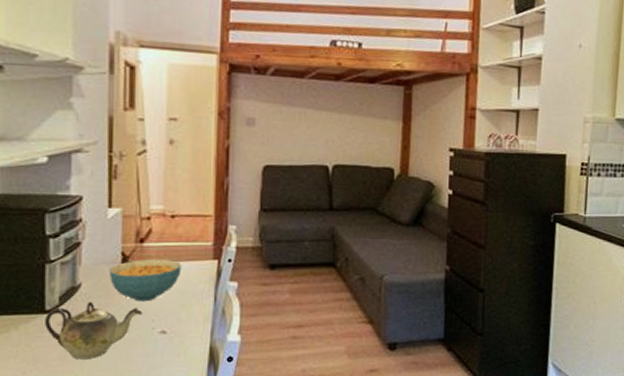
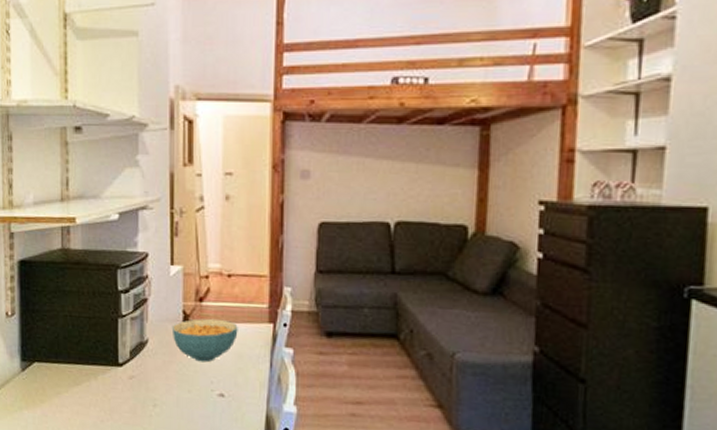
teapot: present [45,301,143,360] -> none [119,358,202,415]

